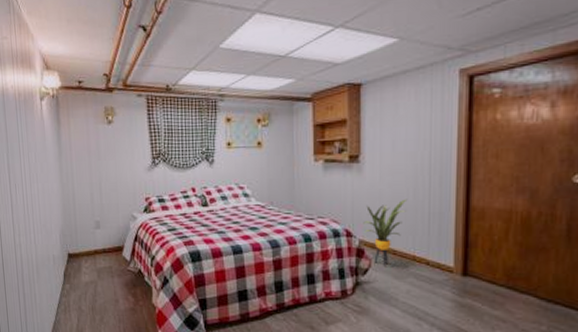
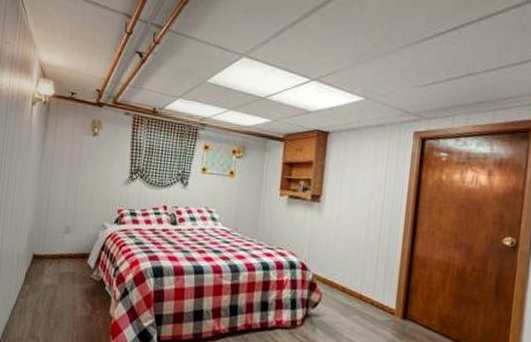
house plant: present [363,199,408,268] -> none [318,240,360,303]

